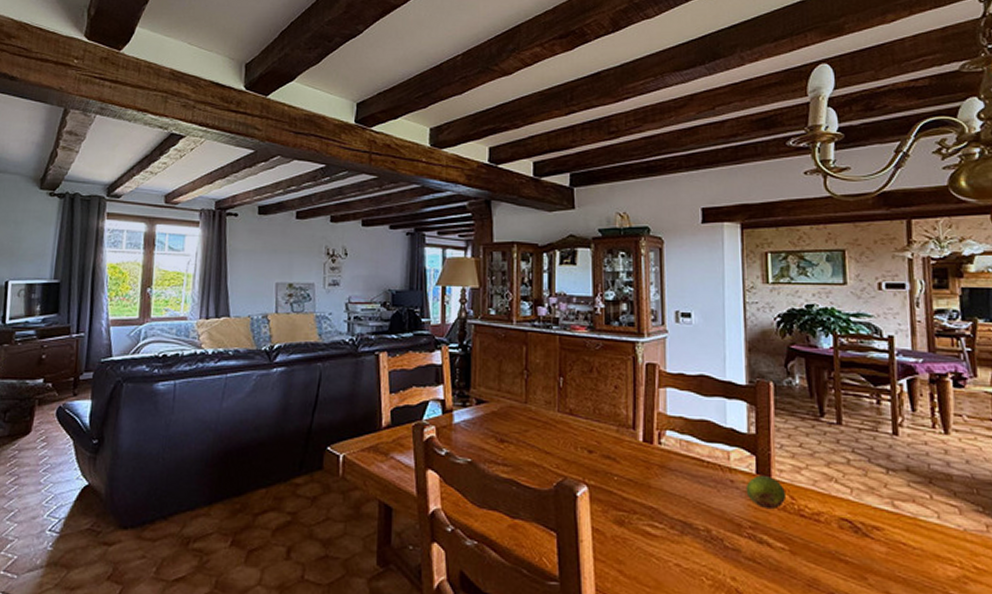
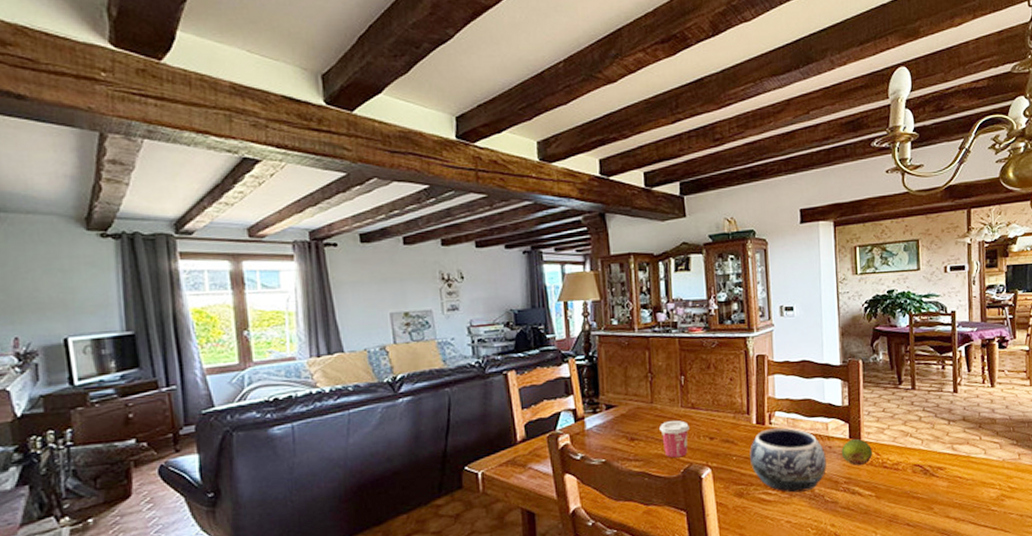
cup: none [533,425,566,469] -> present [660,420,689,458]
decorative bowl: none [634,449,727,531] -> present [750,427,826,493]

